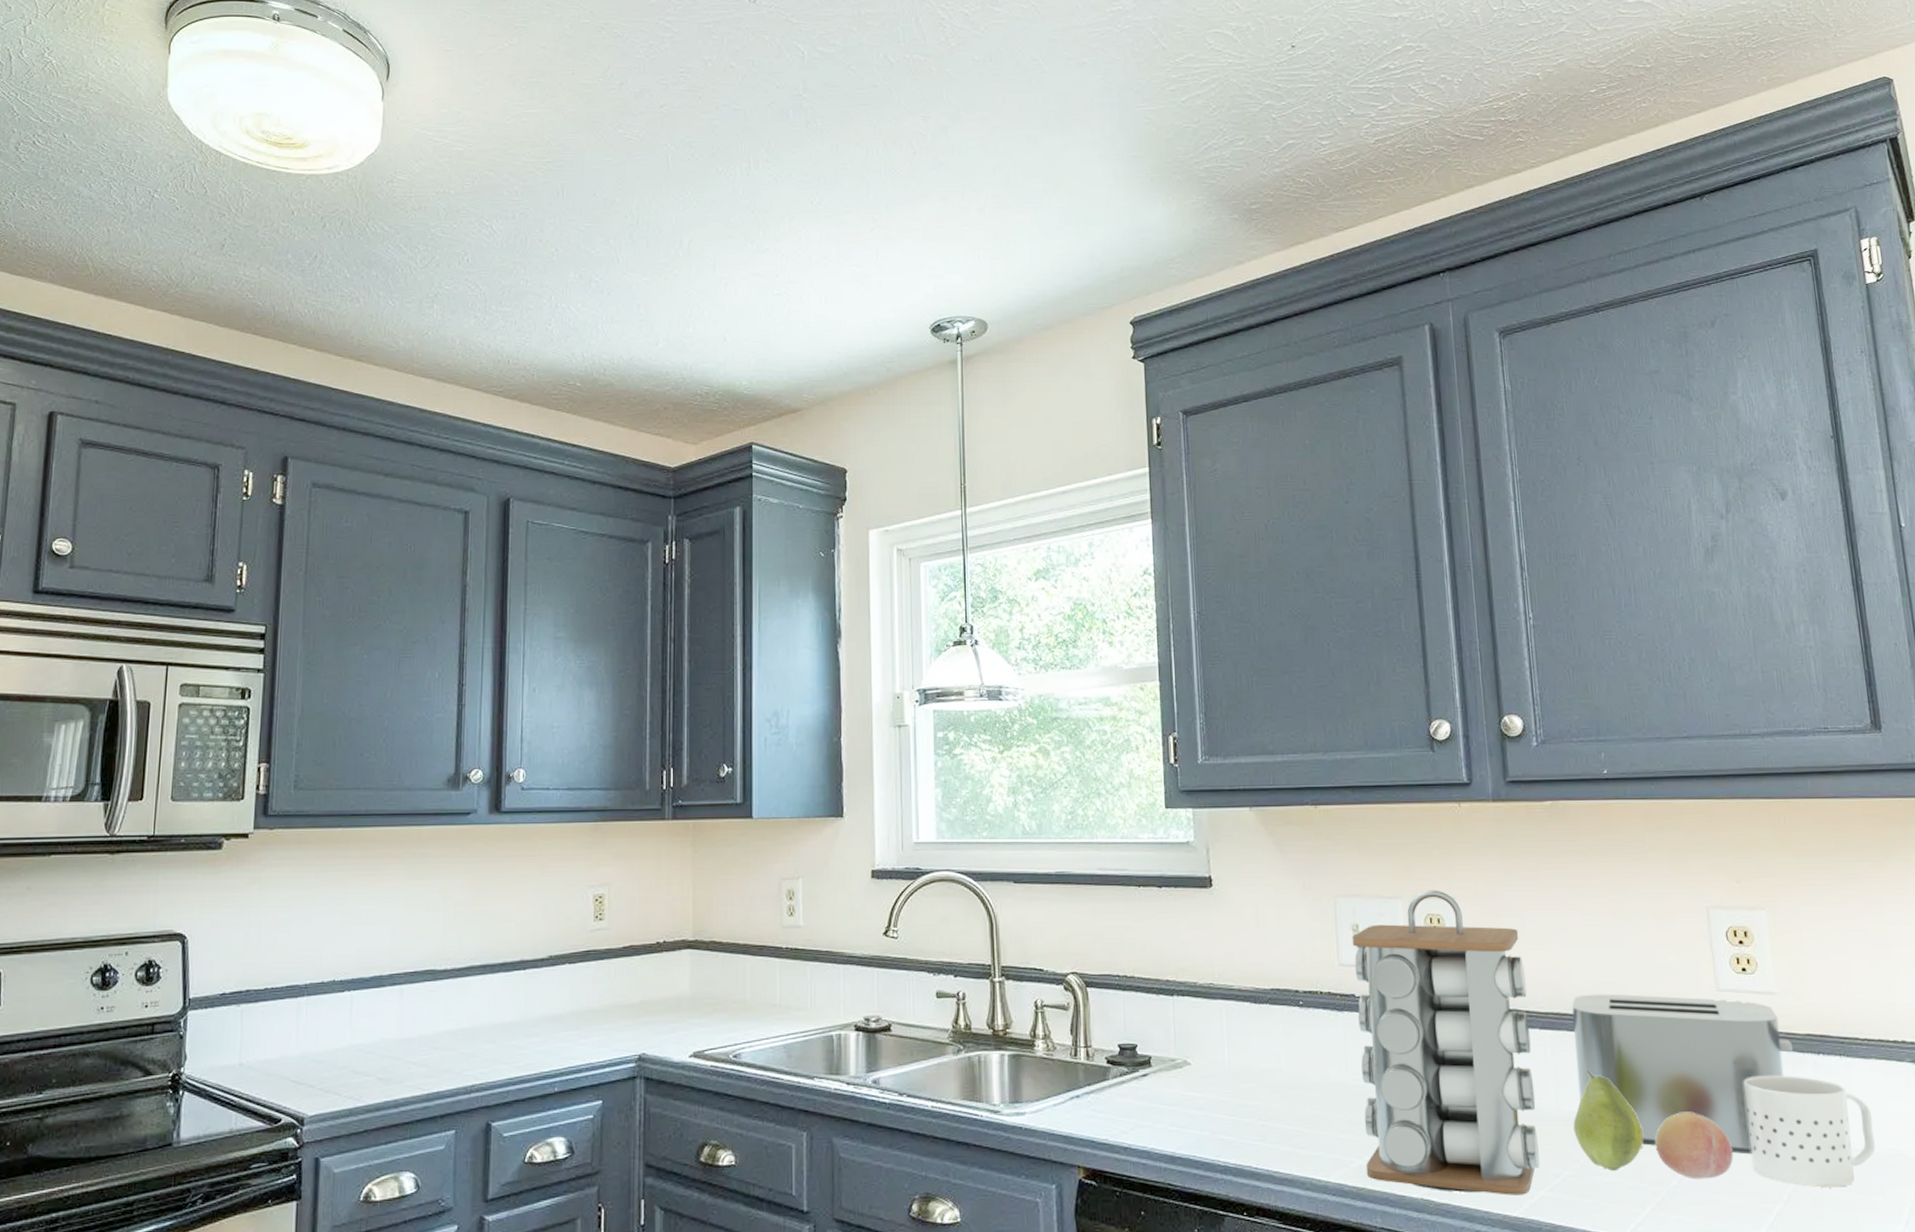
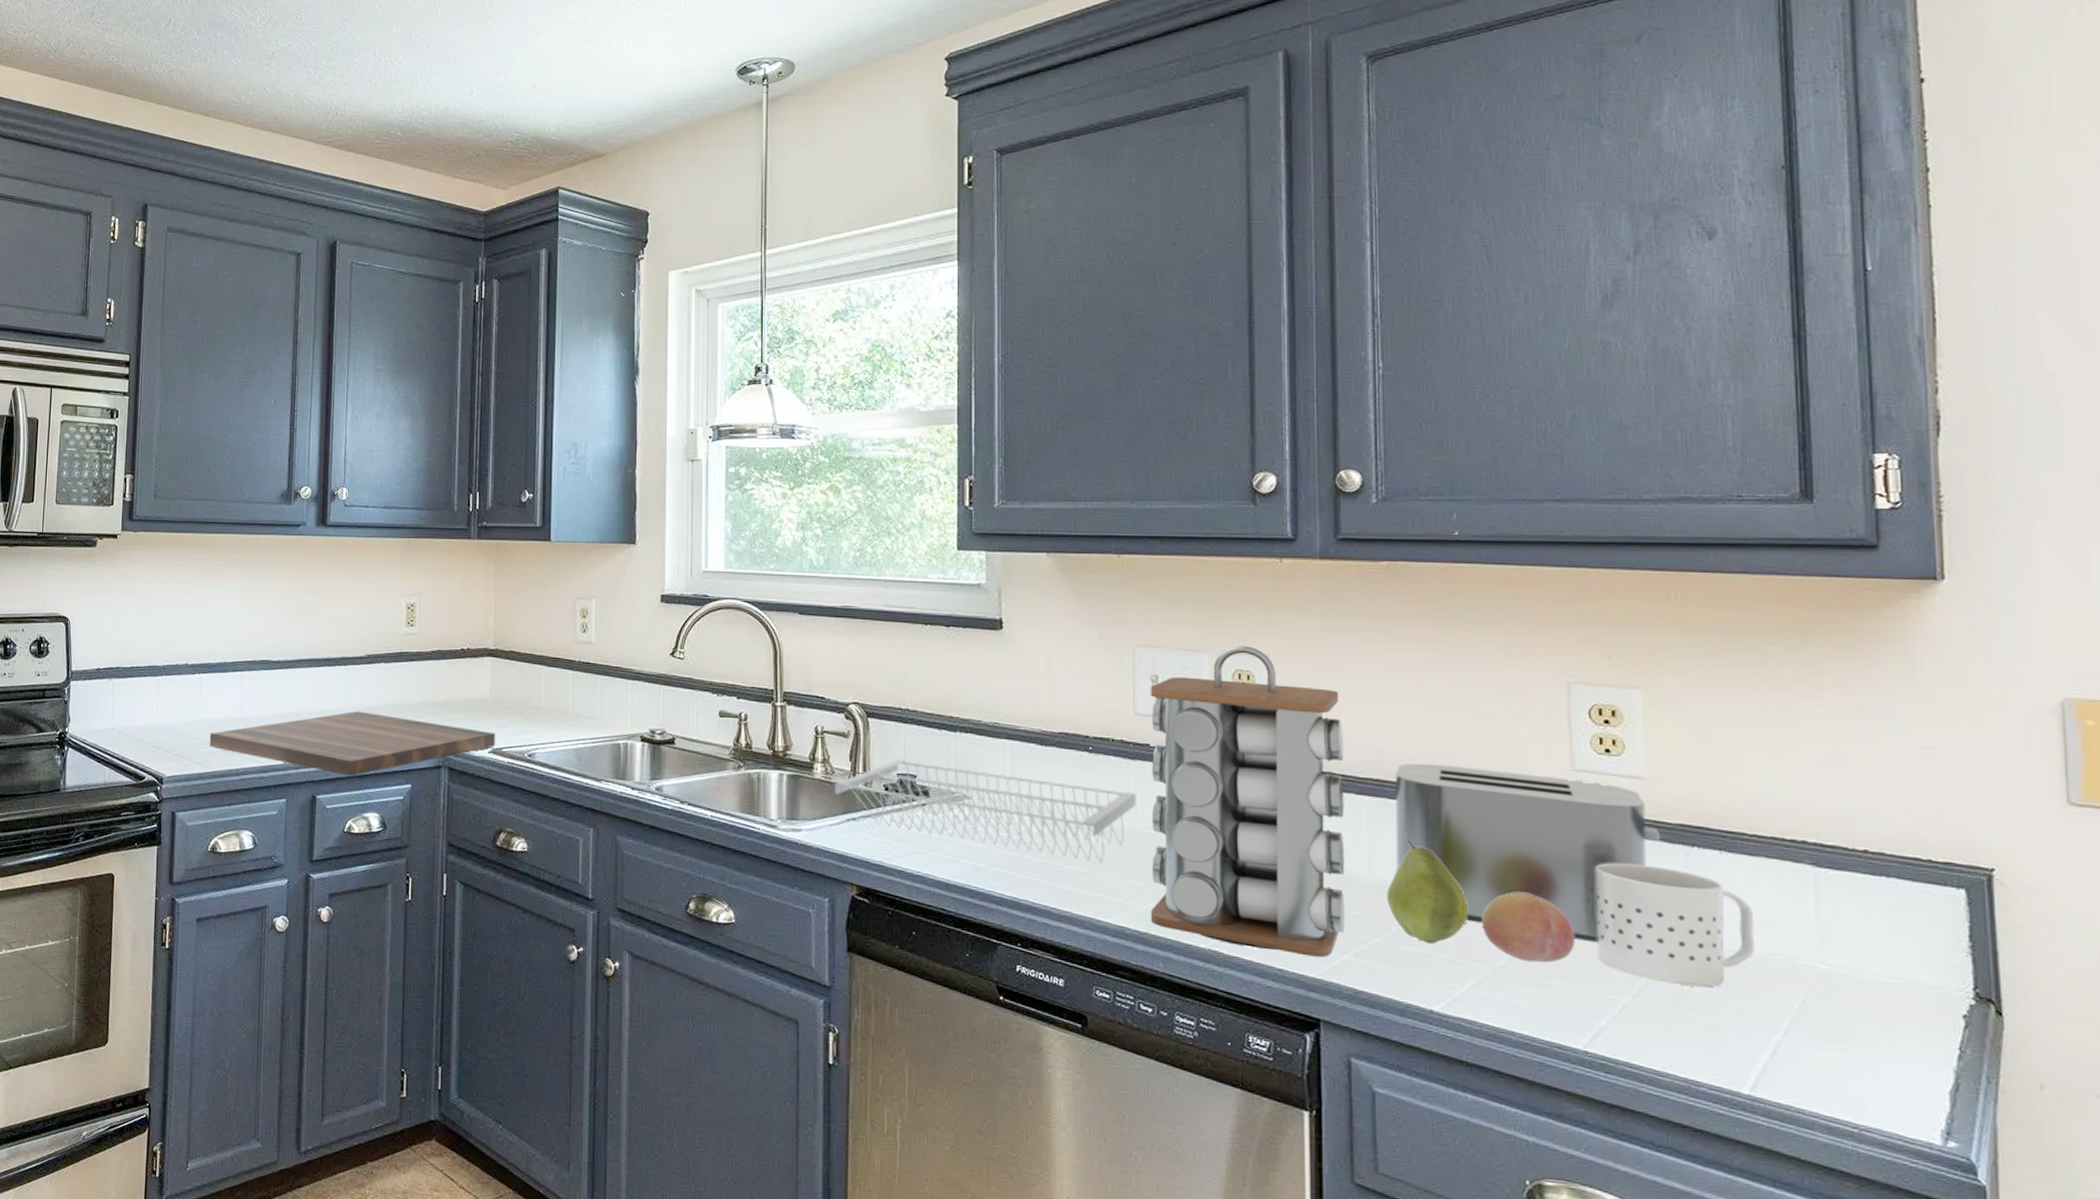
cutting board: none [361,1021,696,1097] -> present [209,711,495,776]
dish rack: none [1056,1029,1346,1122] -> present [834,760,1136,865]

